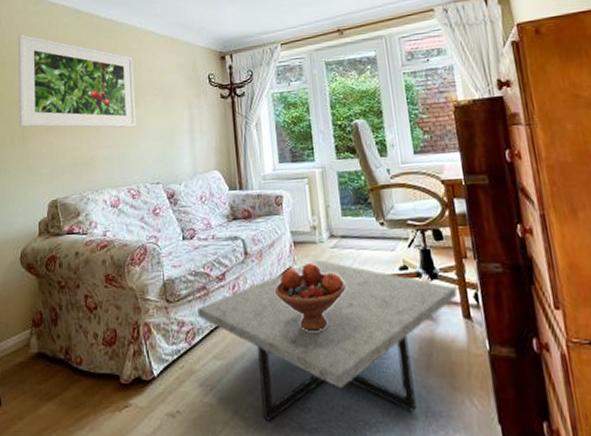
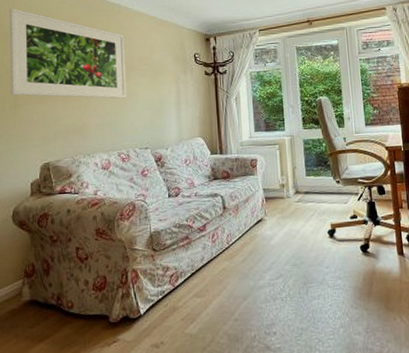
coffee table: present [198,259,458,421] -> none [181,211,394,345]
fruit bowl: present [274,262,346,331] -> none [248,214,308,270]

